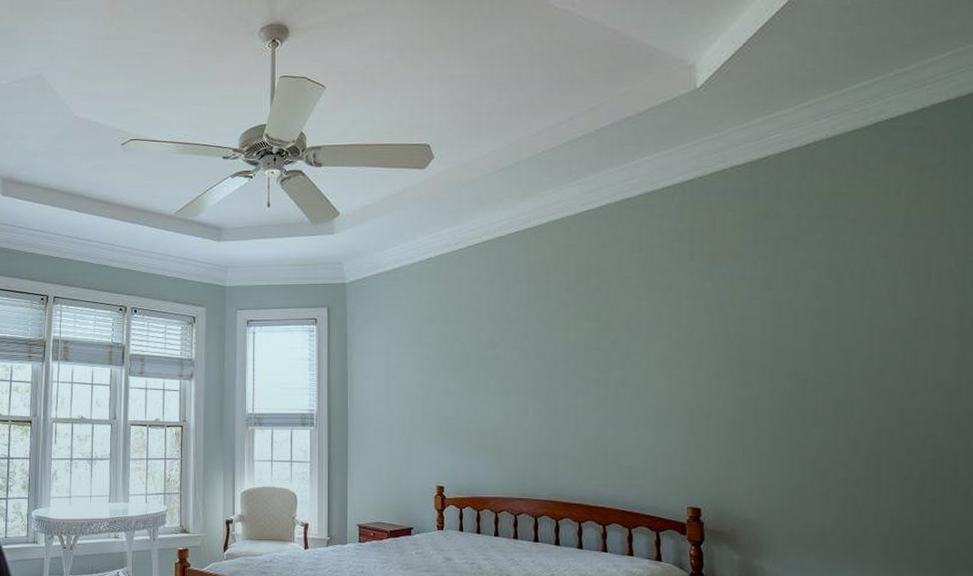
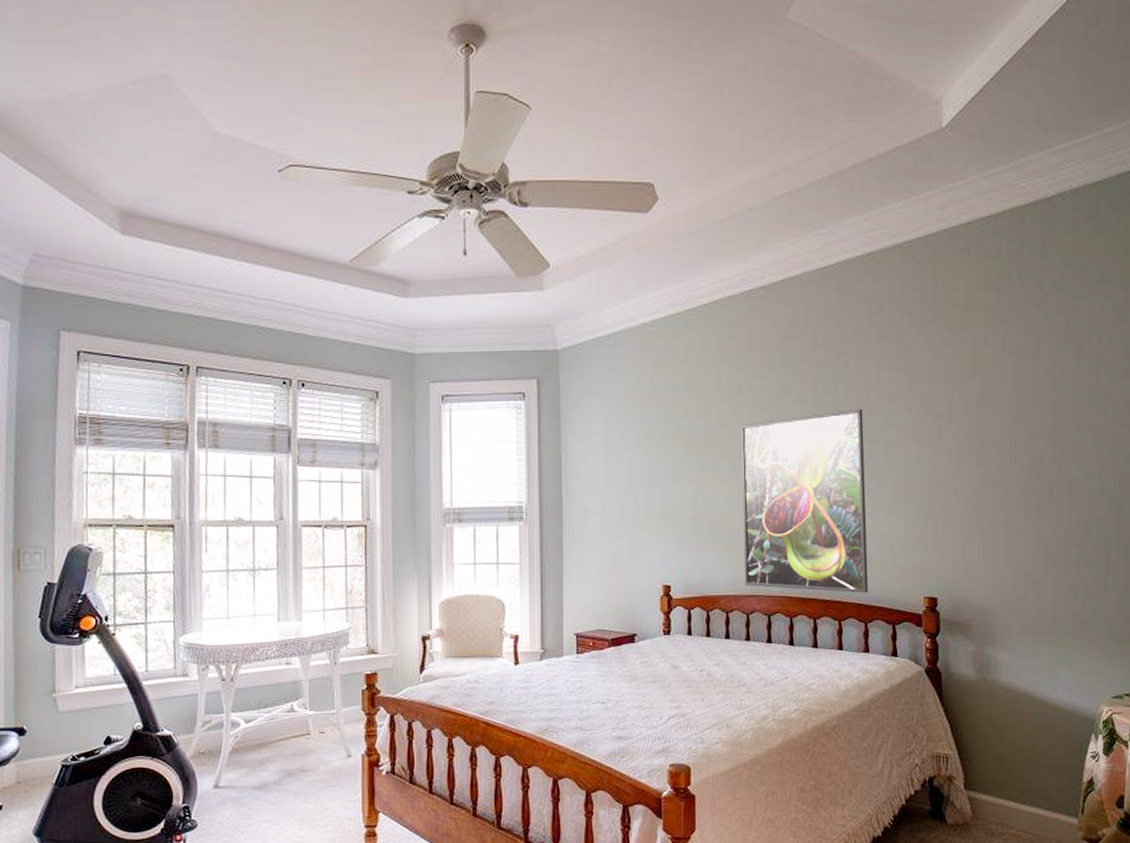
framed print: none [508,335,632,501] -> present [741,408,869,593]

